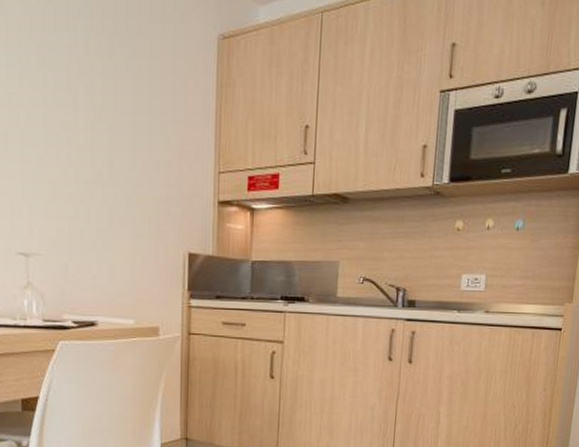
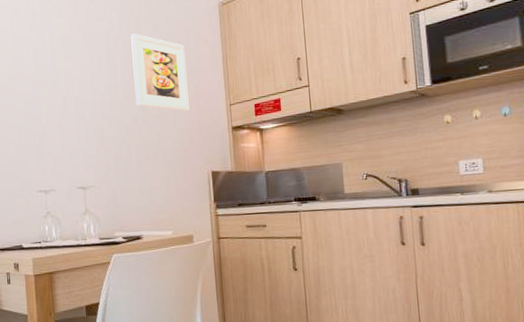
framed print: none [100,57,170,173] -> present [131,33,189,111]

